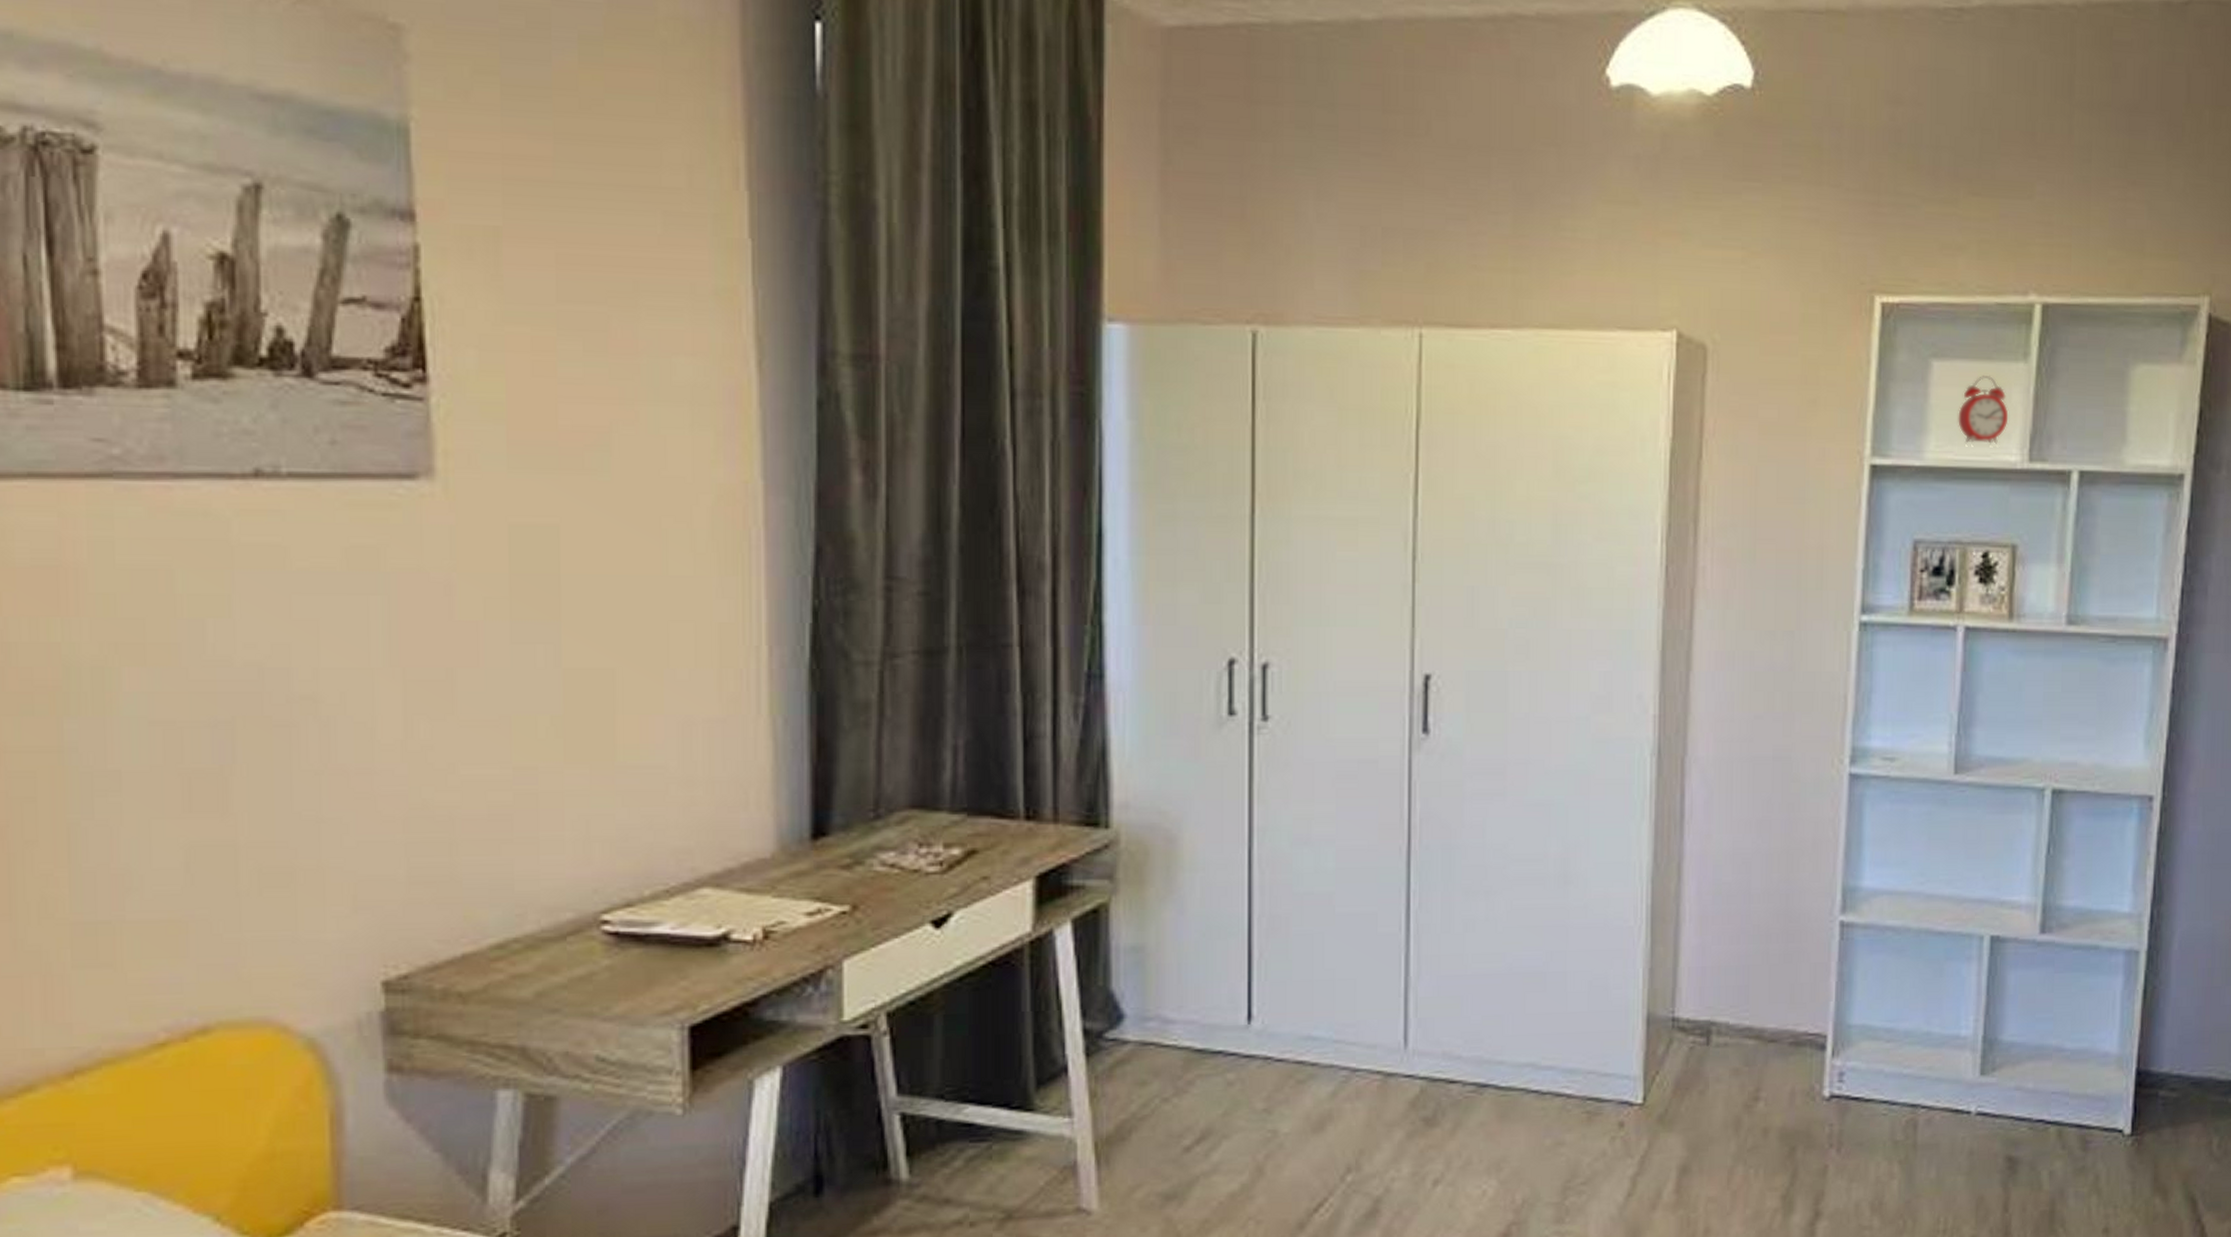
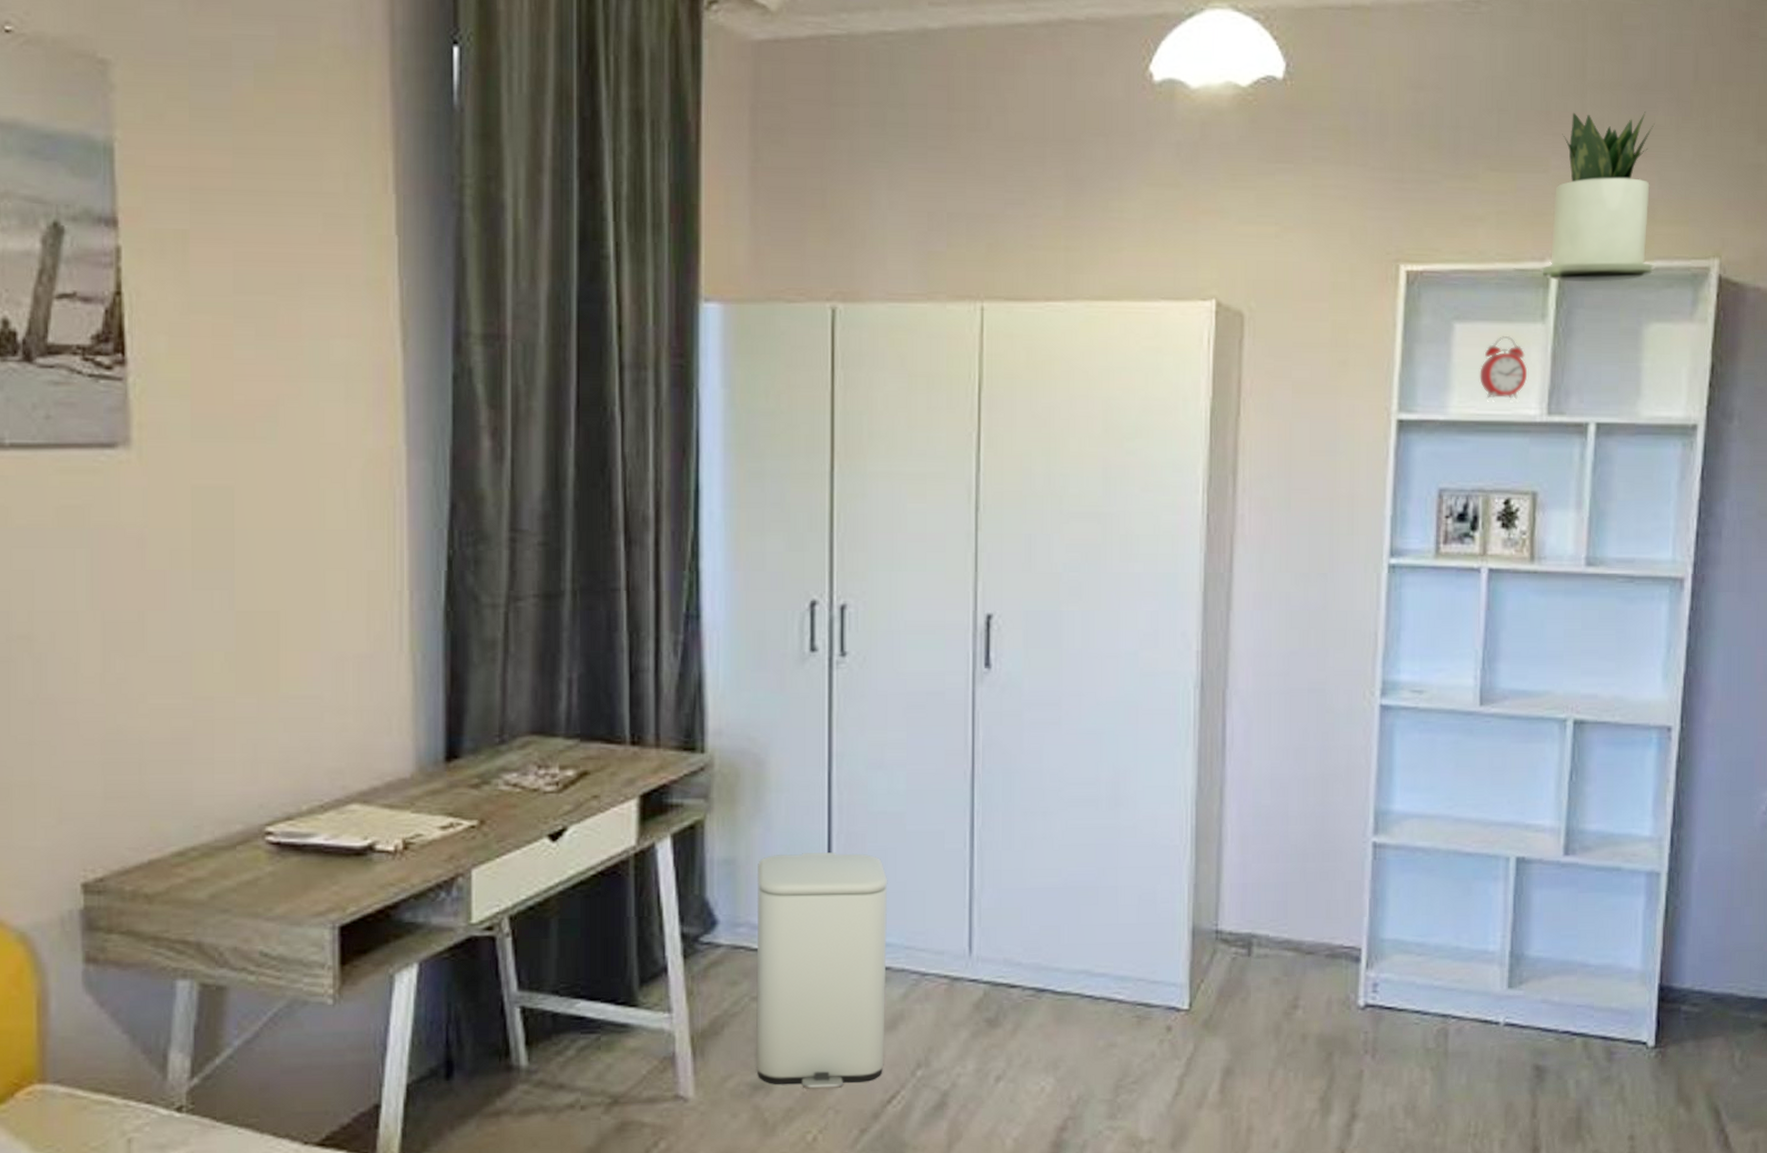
pedal bin: none [1168,938,1315,1199] -> present [756,852,888,1090]
planter: none [2023,134,2145,319] -> present [1540,112,1655,282]

